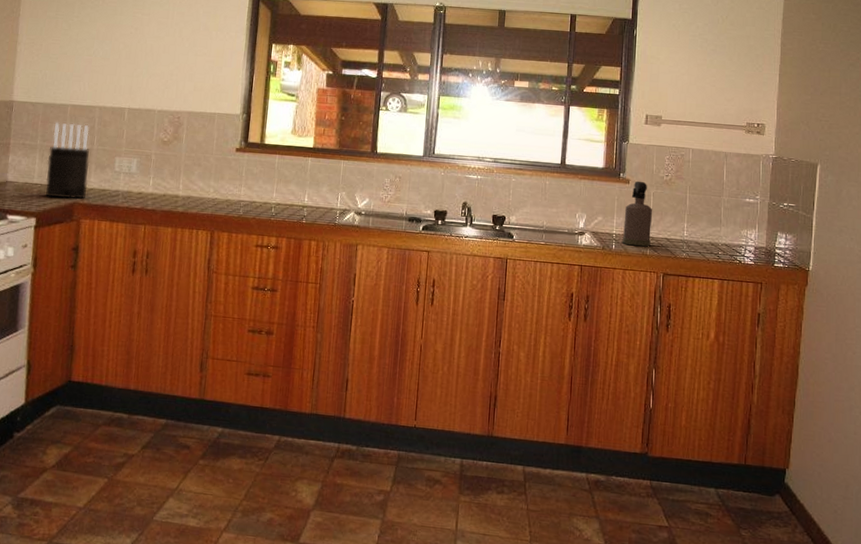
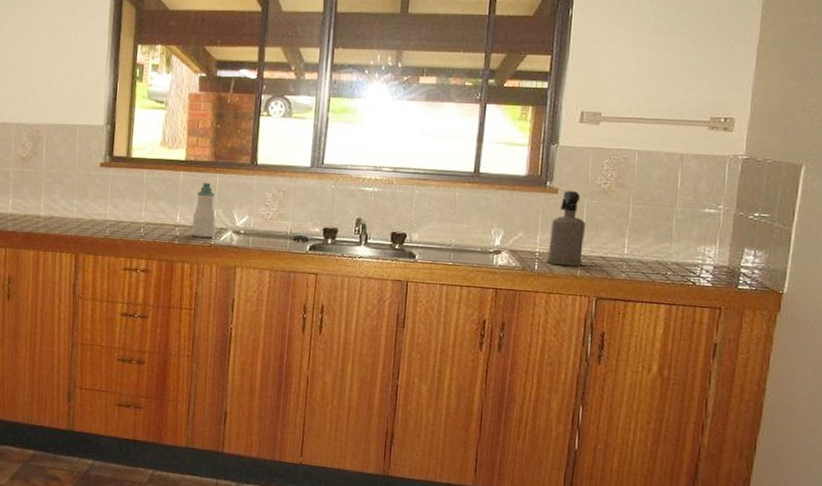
soap bottle: none [318,167,340,218] -> present [191,182,216,238]

